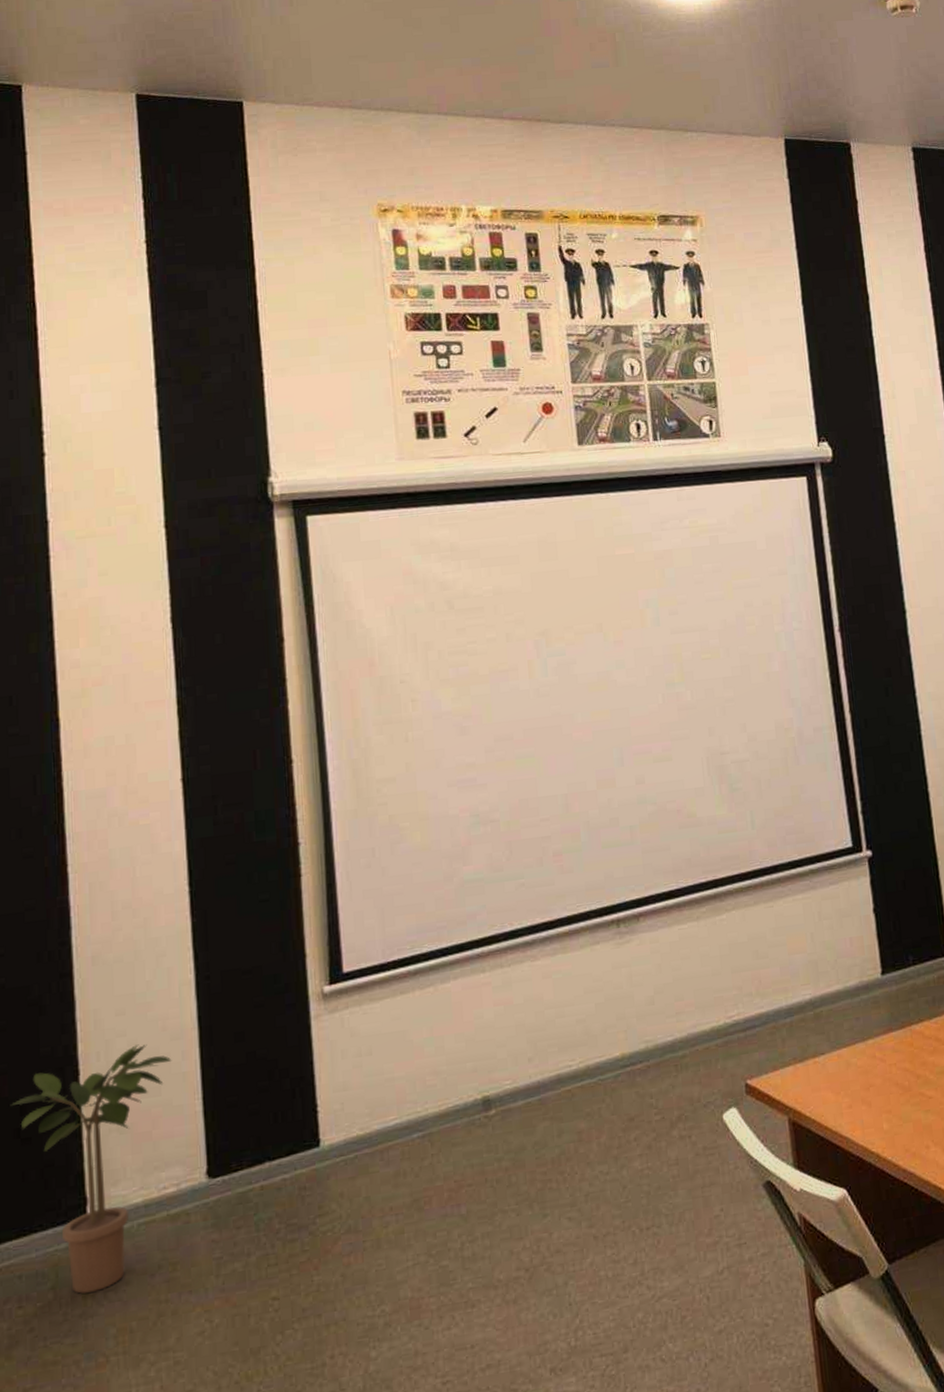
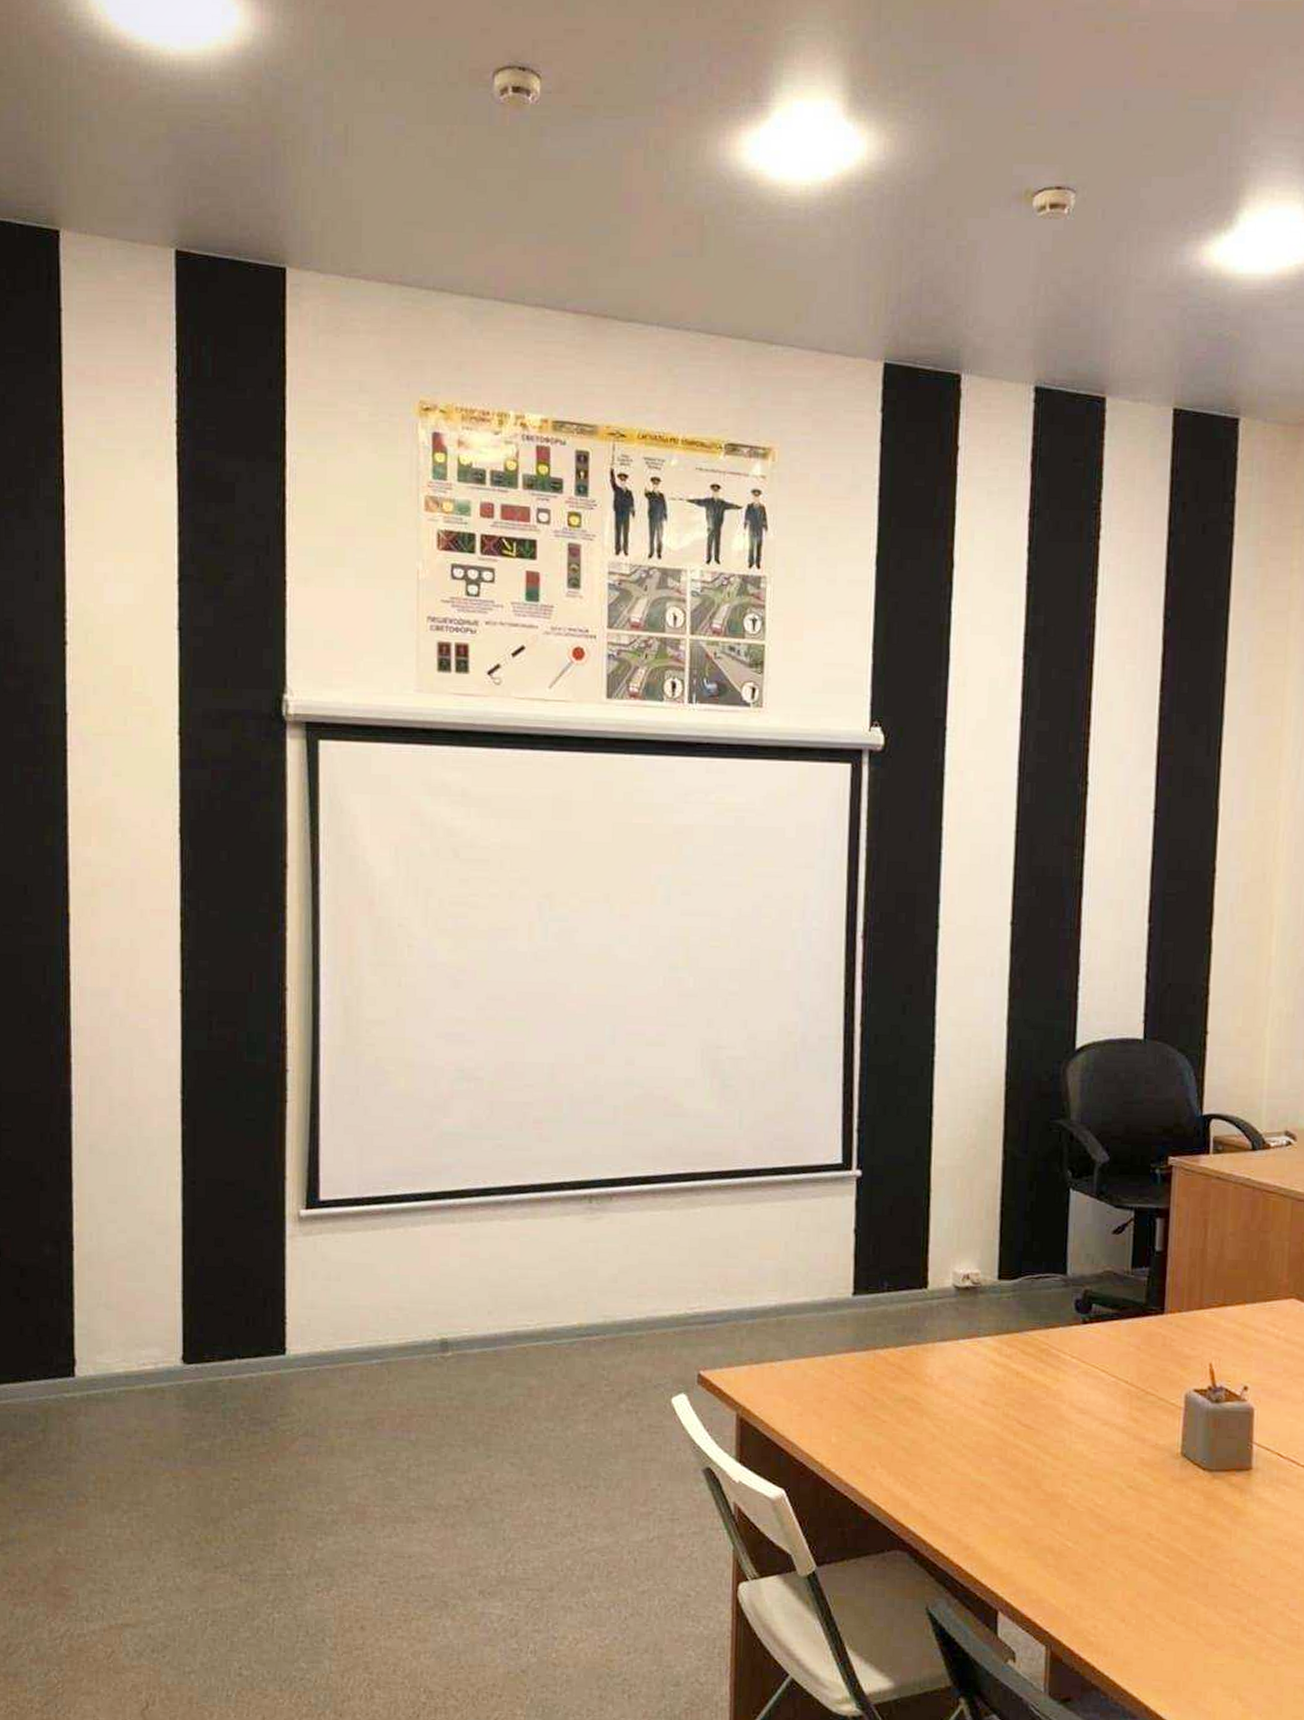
potted plant: present [10,1044,172,1294] -> none [12,1232,157,1441]

